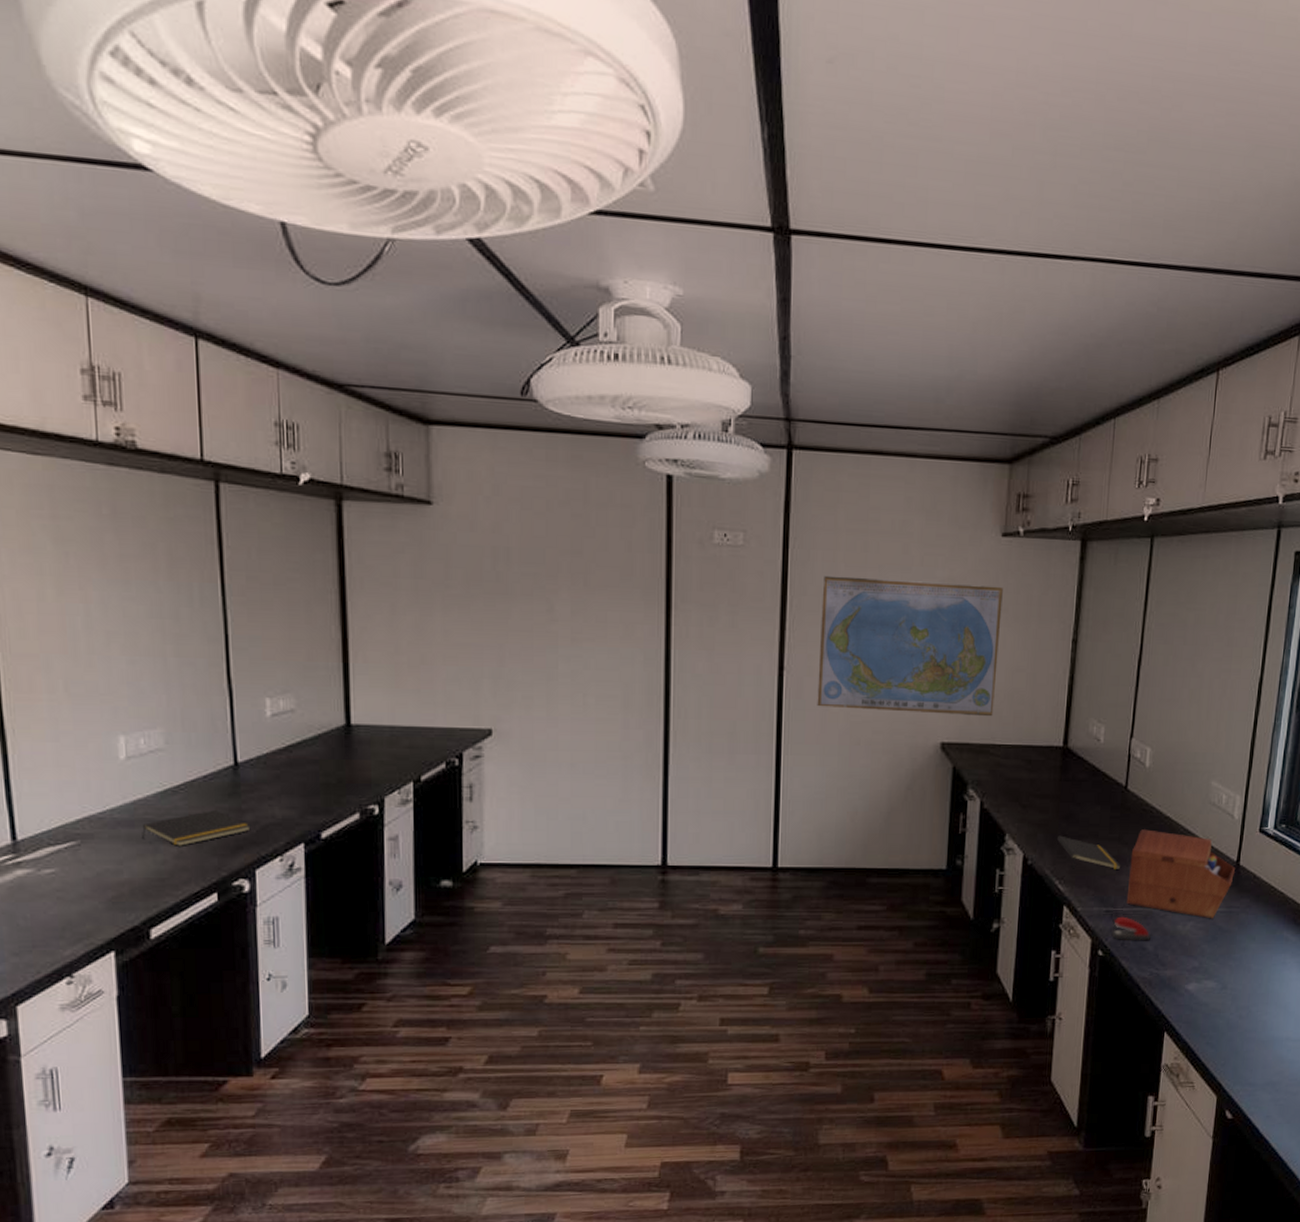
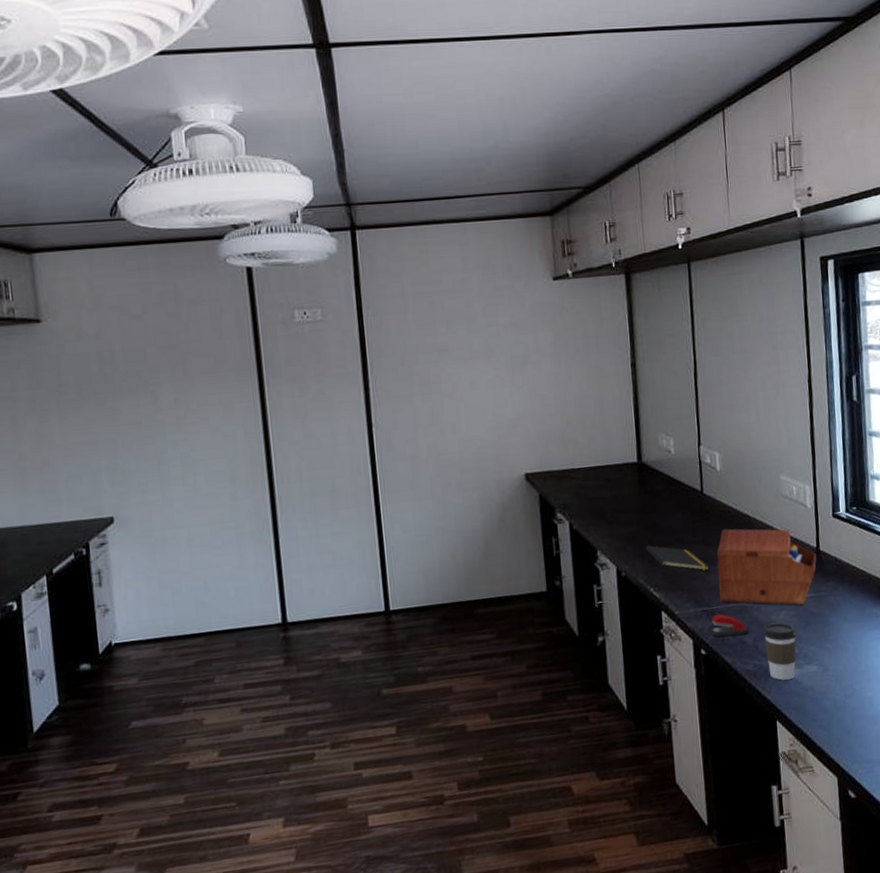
world map: present [817,575,1003,717] -> none [398,325,569,456]
coffee cup: none [1165,933,1201,992] -> present [763,622,797,681]

